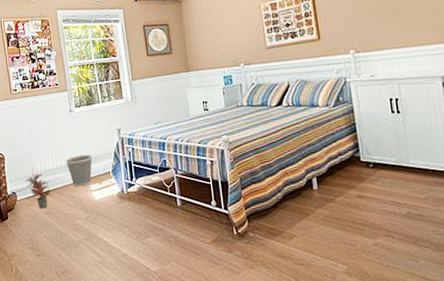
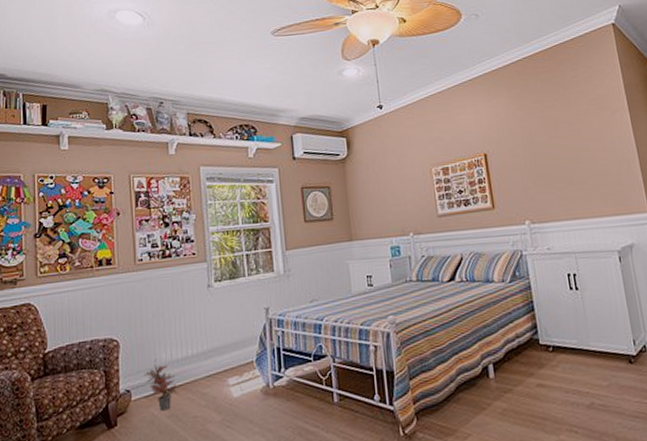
wastebasket: present [65,154,92,187] -> none [198,339,233,382]

